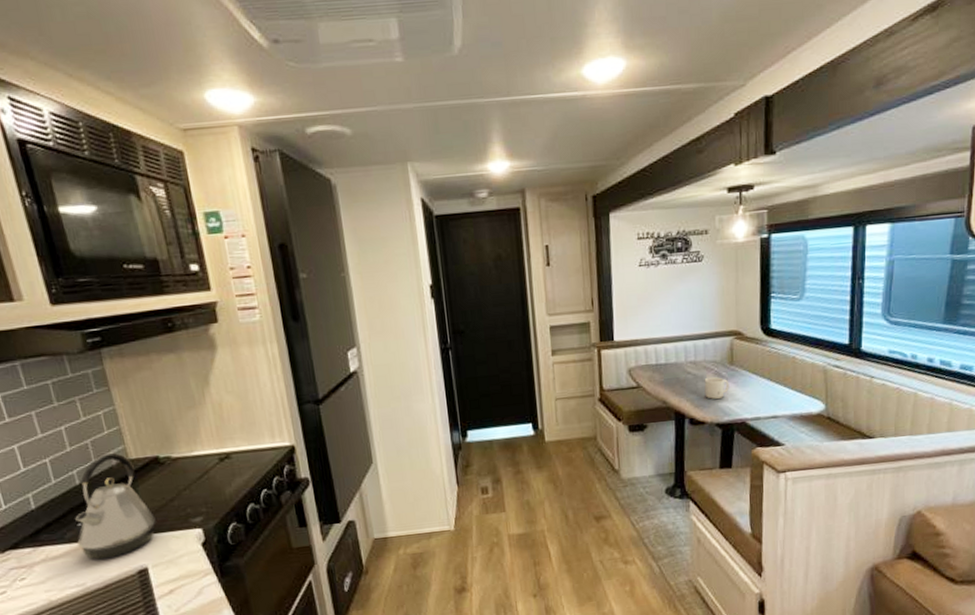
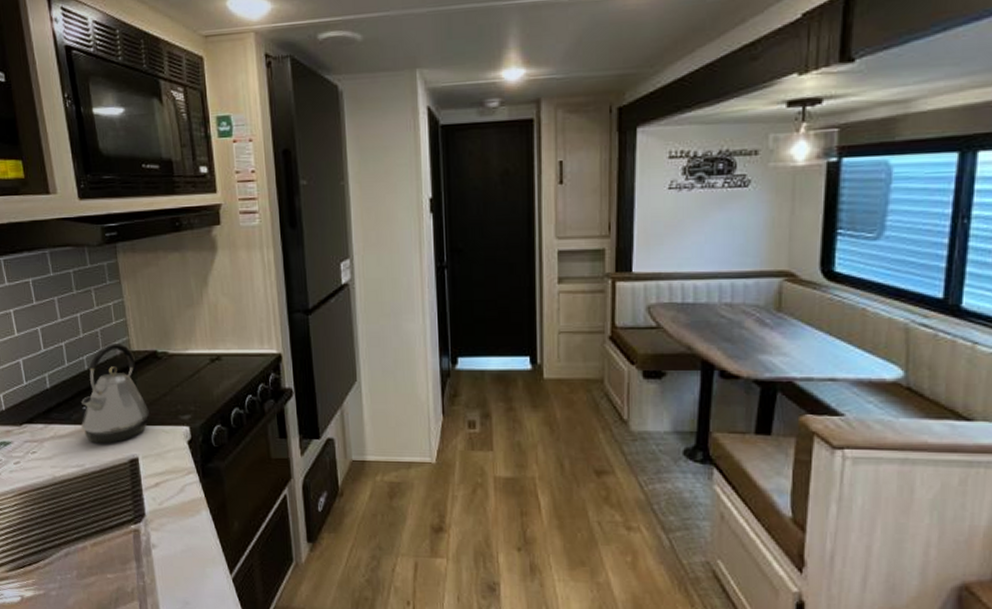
mug: present [704,376,730,400] -> none [741,323,774,352]

